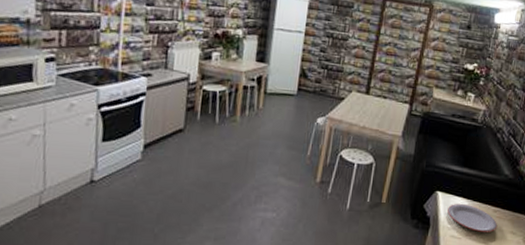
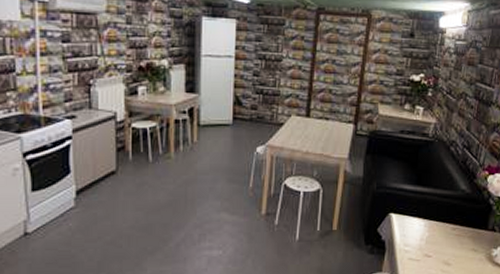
plate: present [447,203,498,232] -> none [403,223,458,252]

